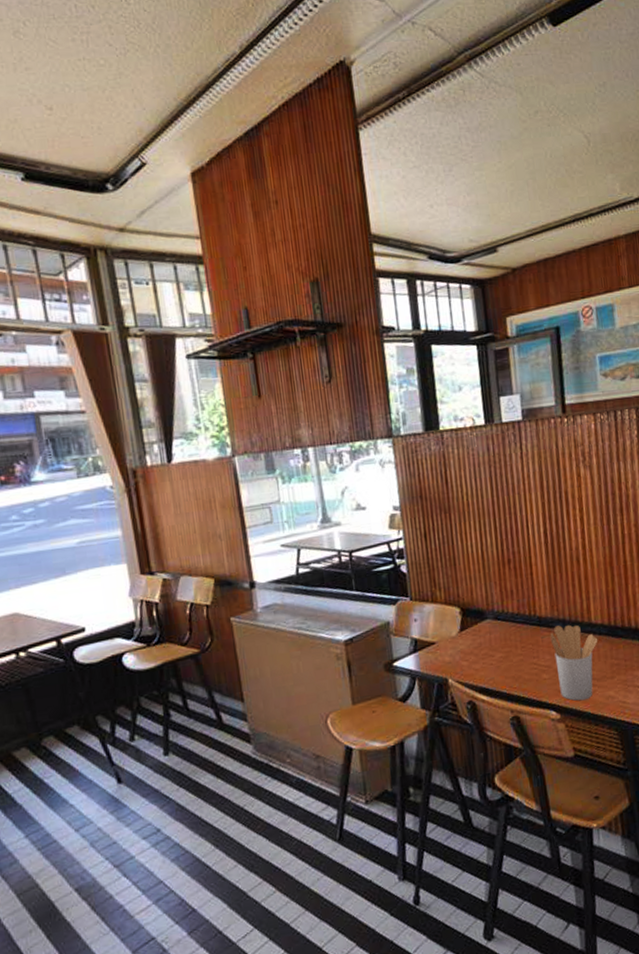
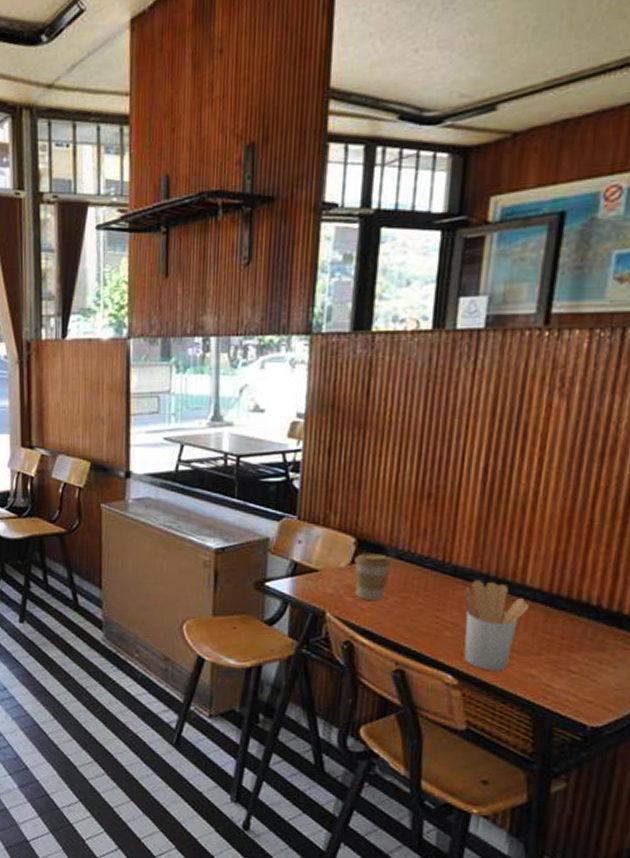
coffee cup: none [462,618,492,661] -> present [354,553,391,601]

